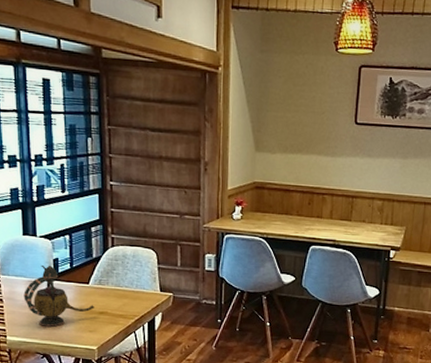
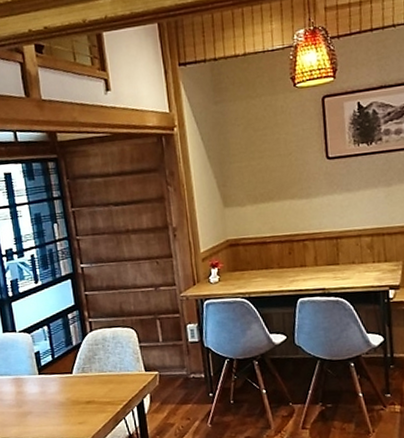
teapot: present [24,265,94,327] -> none [10,359,81,424]

